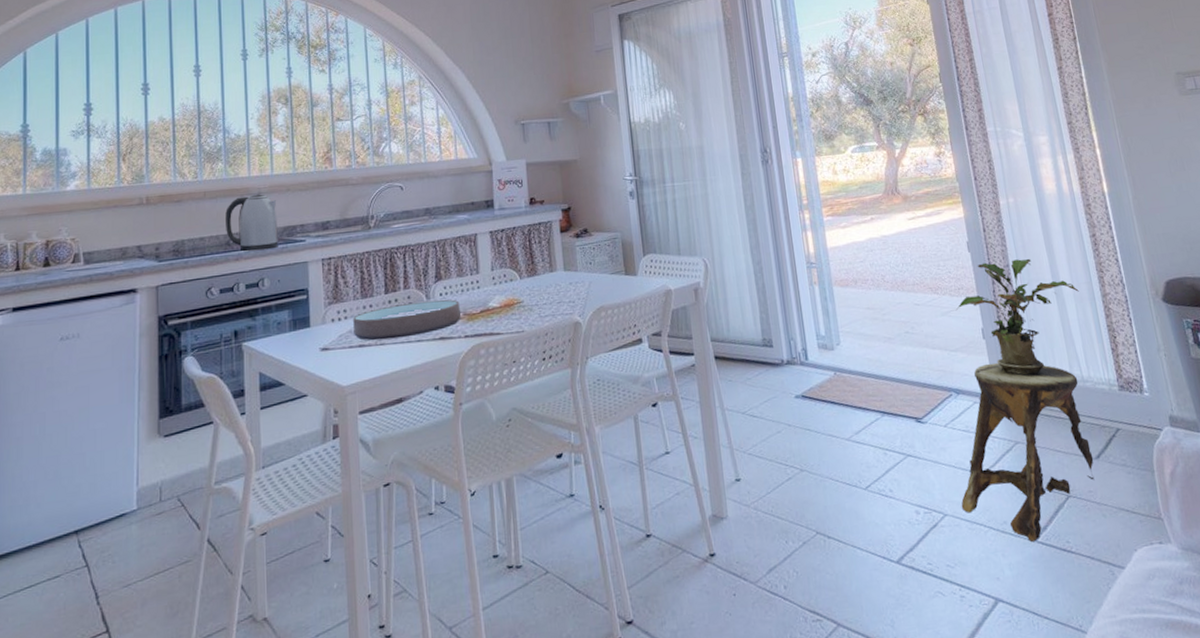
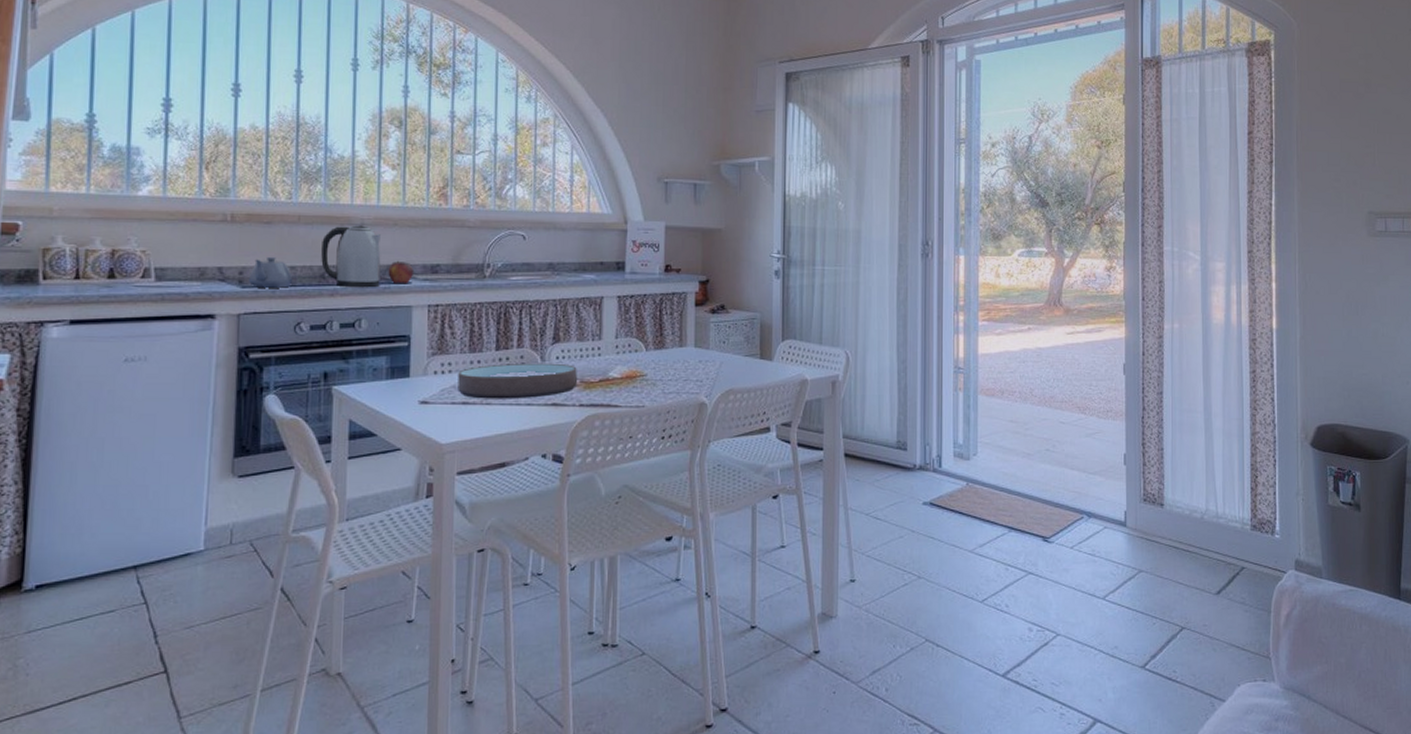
teapot: none [163,230,203,260] -> present [248,256,293,289]
fruit: none [284,221,308,244] -> present [388,260,415,284]
plant: present [955,258,1095,542] -> none [1075,387,1229,668]

